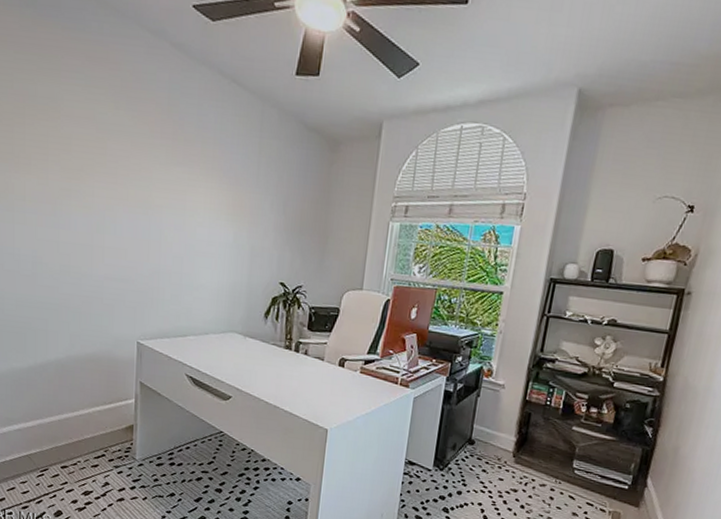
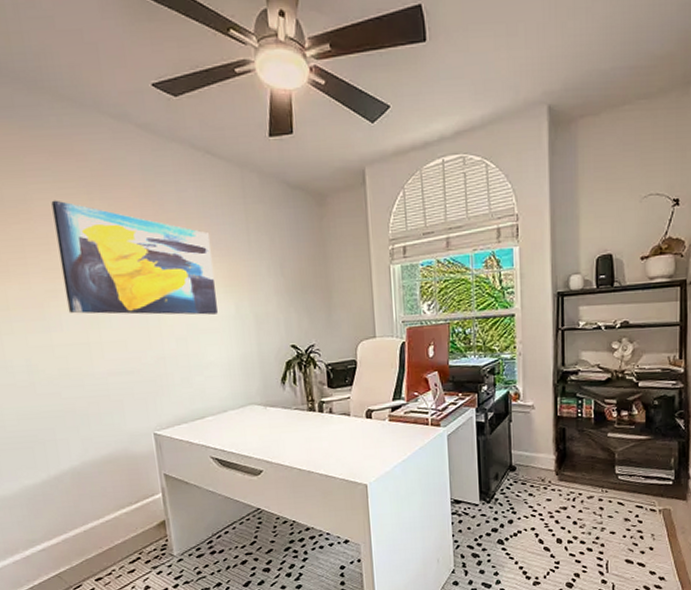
wall art: none [78,103,221,240] -> present [51,200,218,315]

